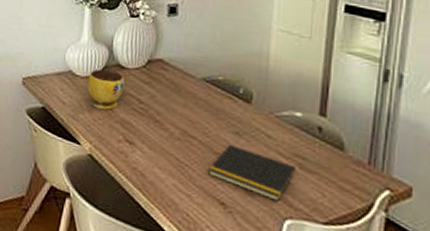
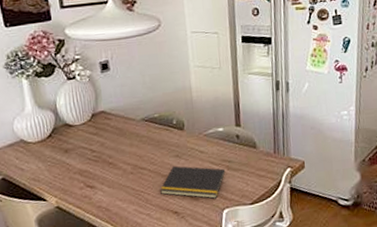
bowl: present [87,69,125,110] -> none [40,130,76,167]

